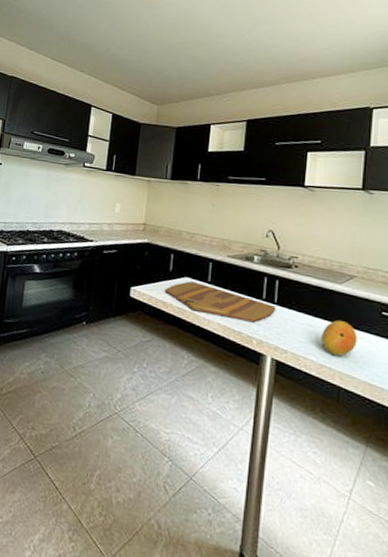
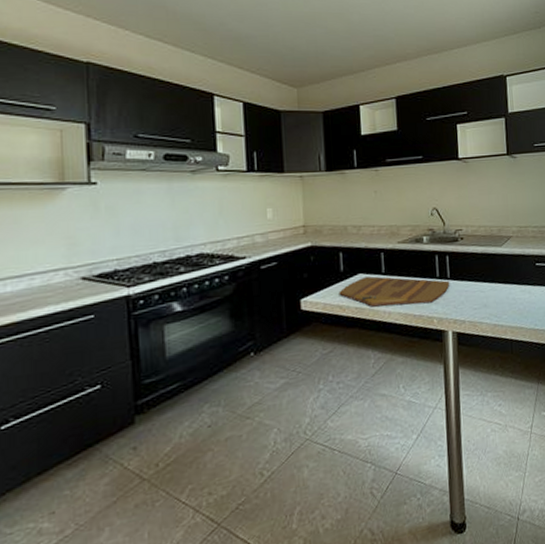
fruit: present [321,320,358,357] -> none [491,280,520,313]

